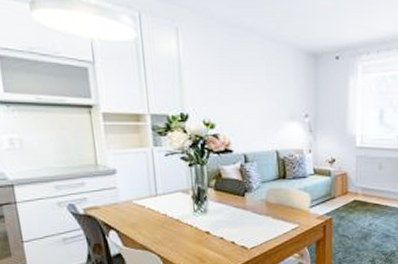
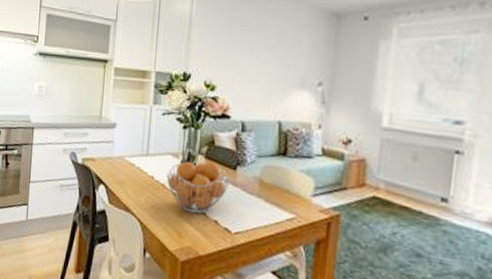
fruit basket: none [179,193,241,240] -> present [166,161,231,214]

